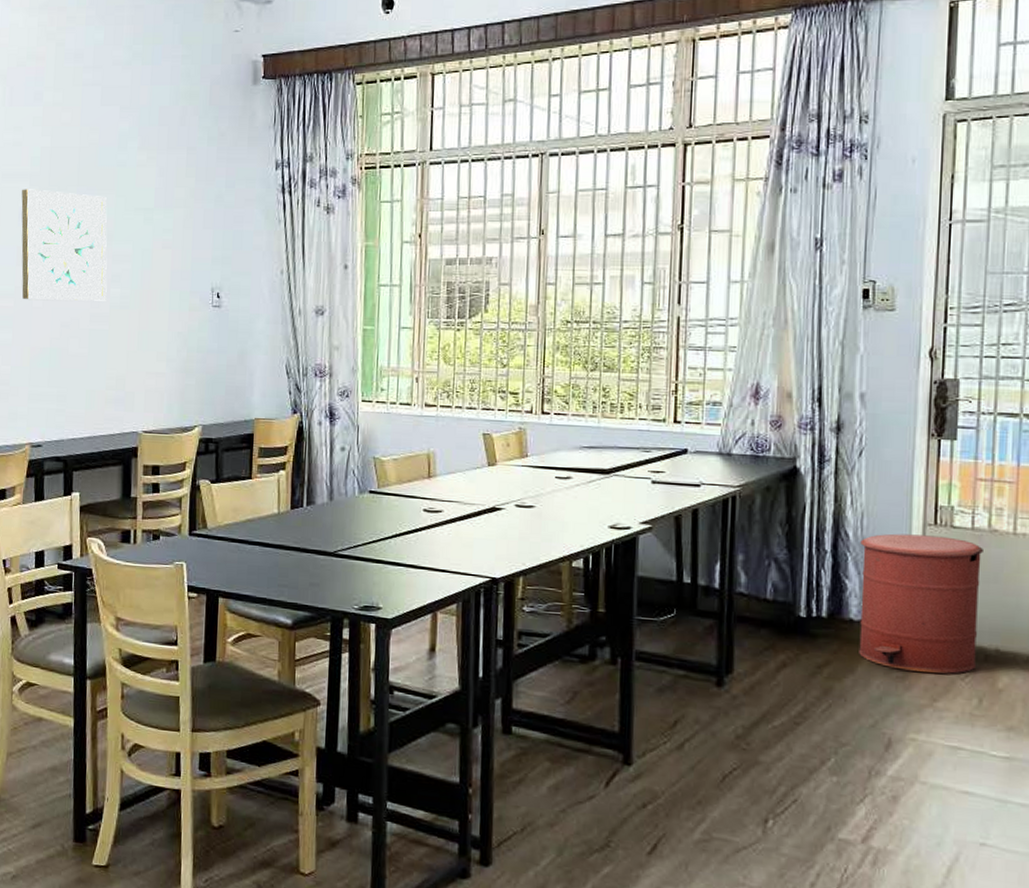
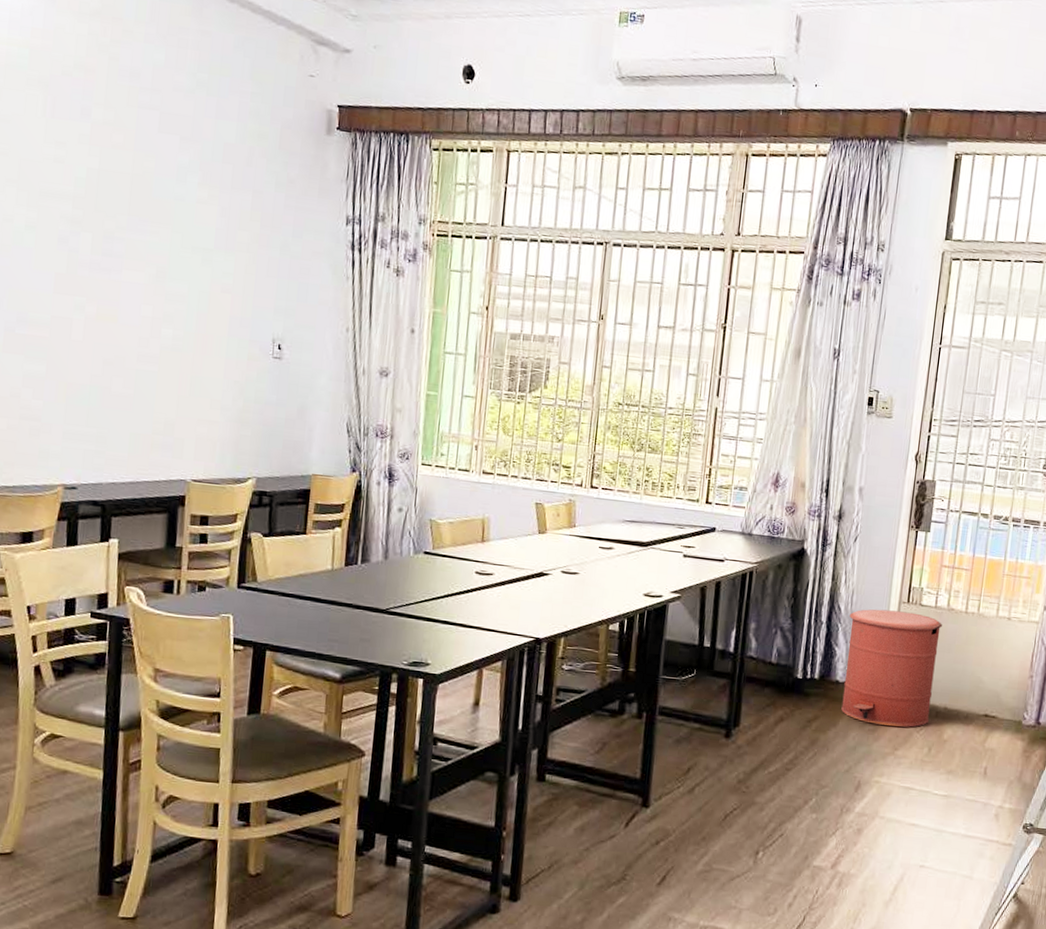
wall art: present [21,189,107,301] -> none [59,210,161,341]

